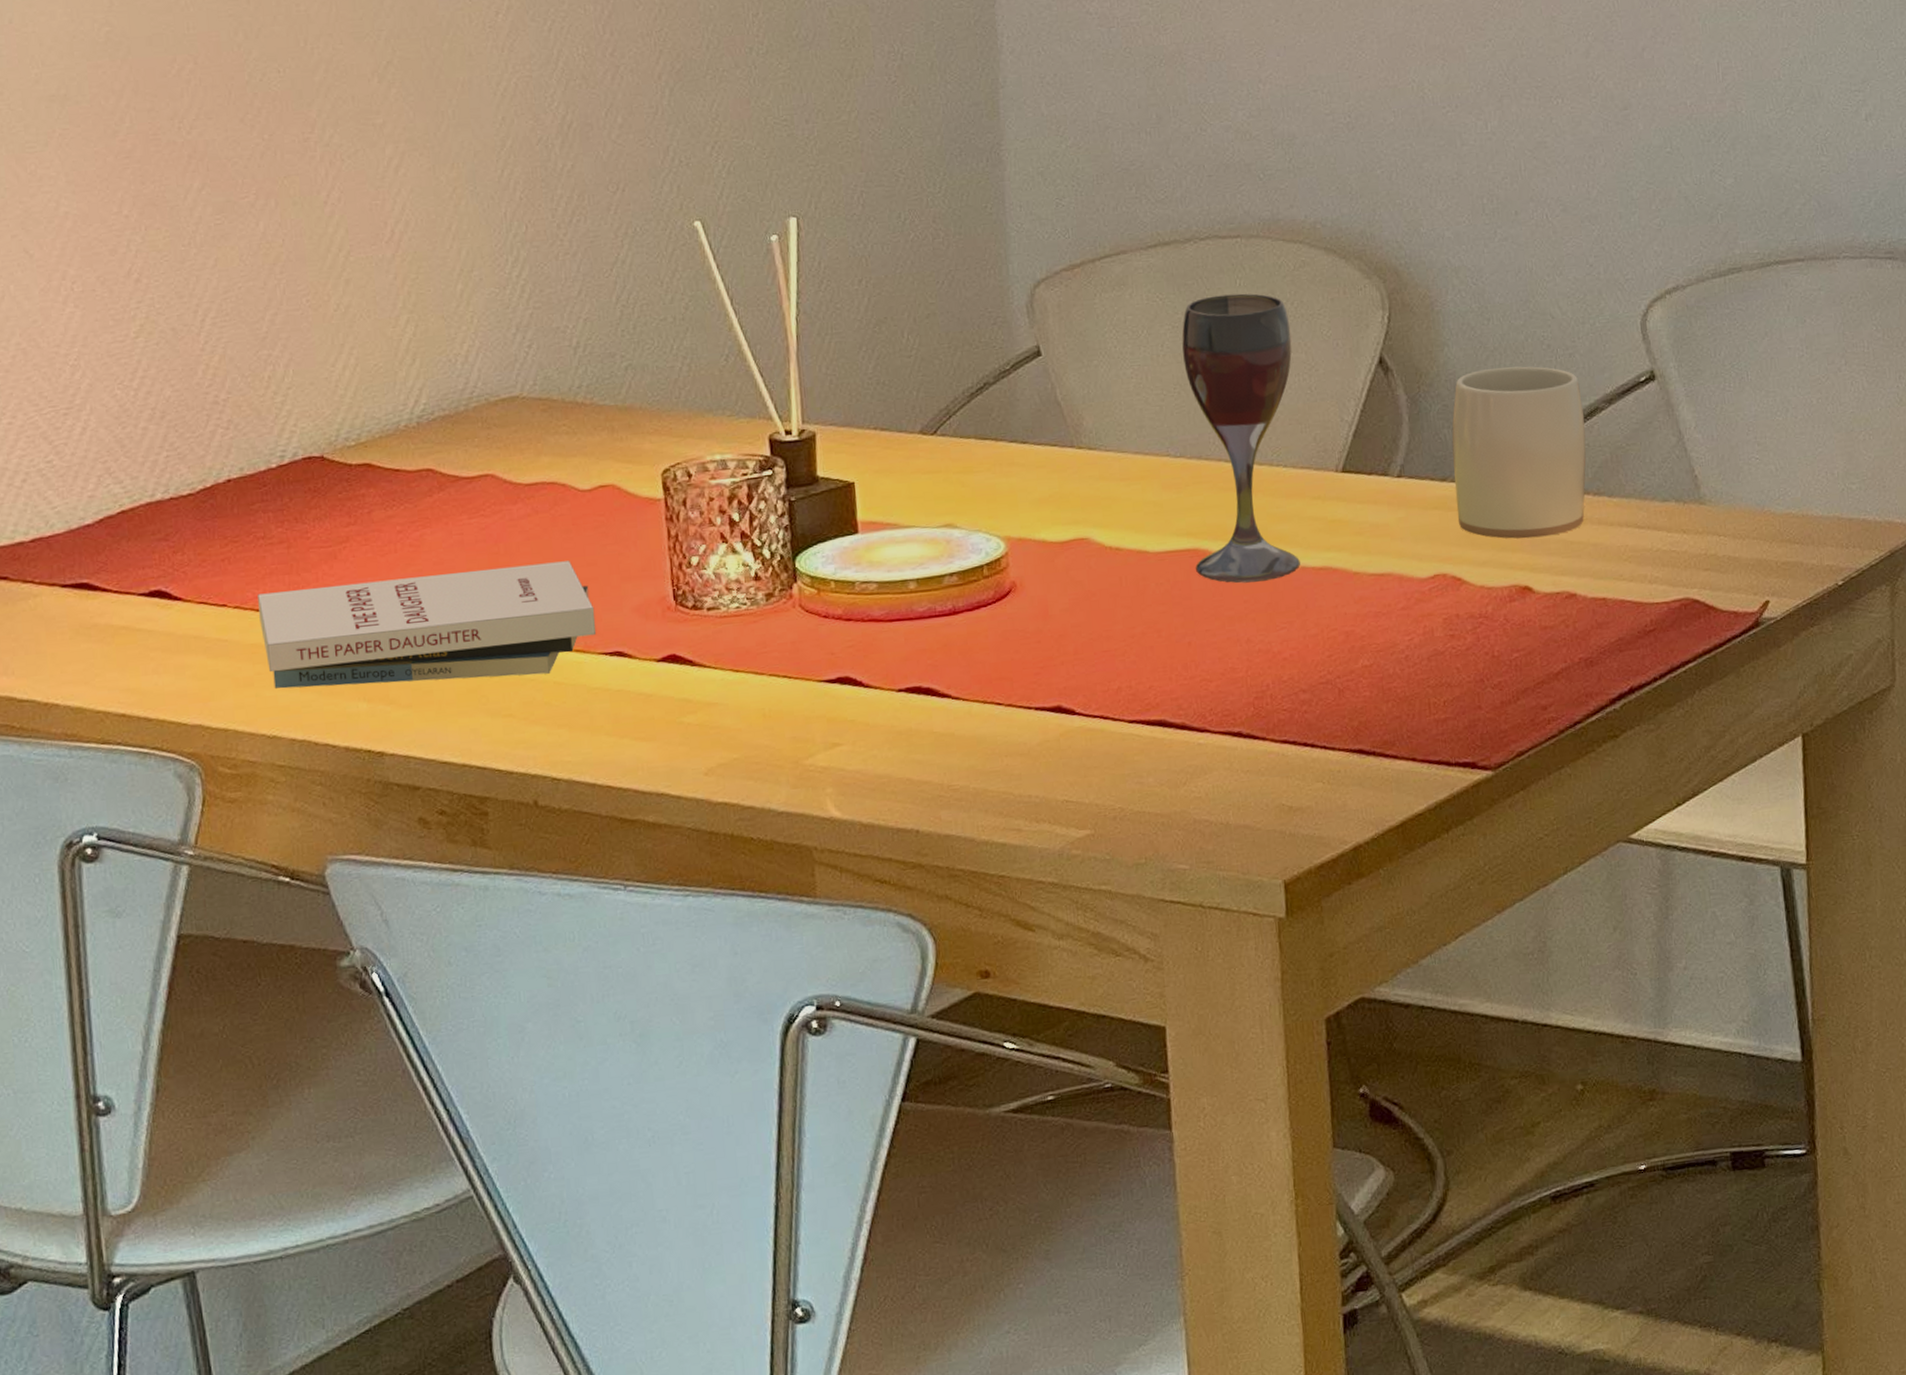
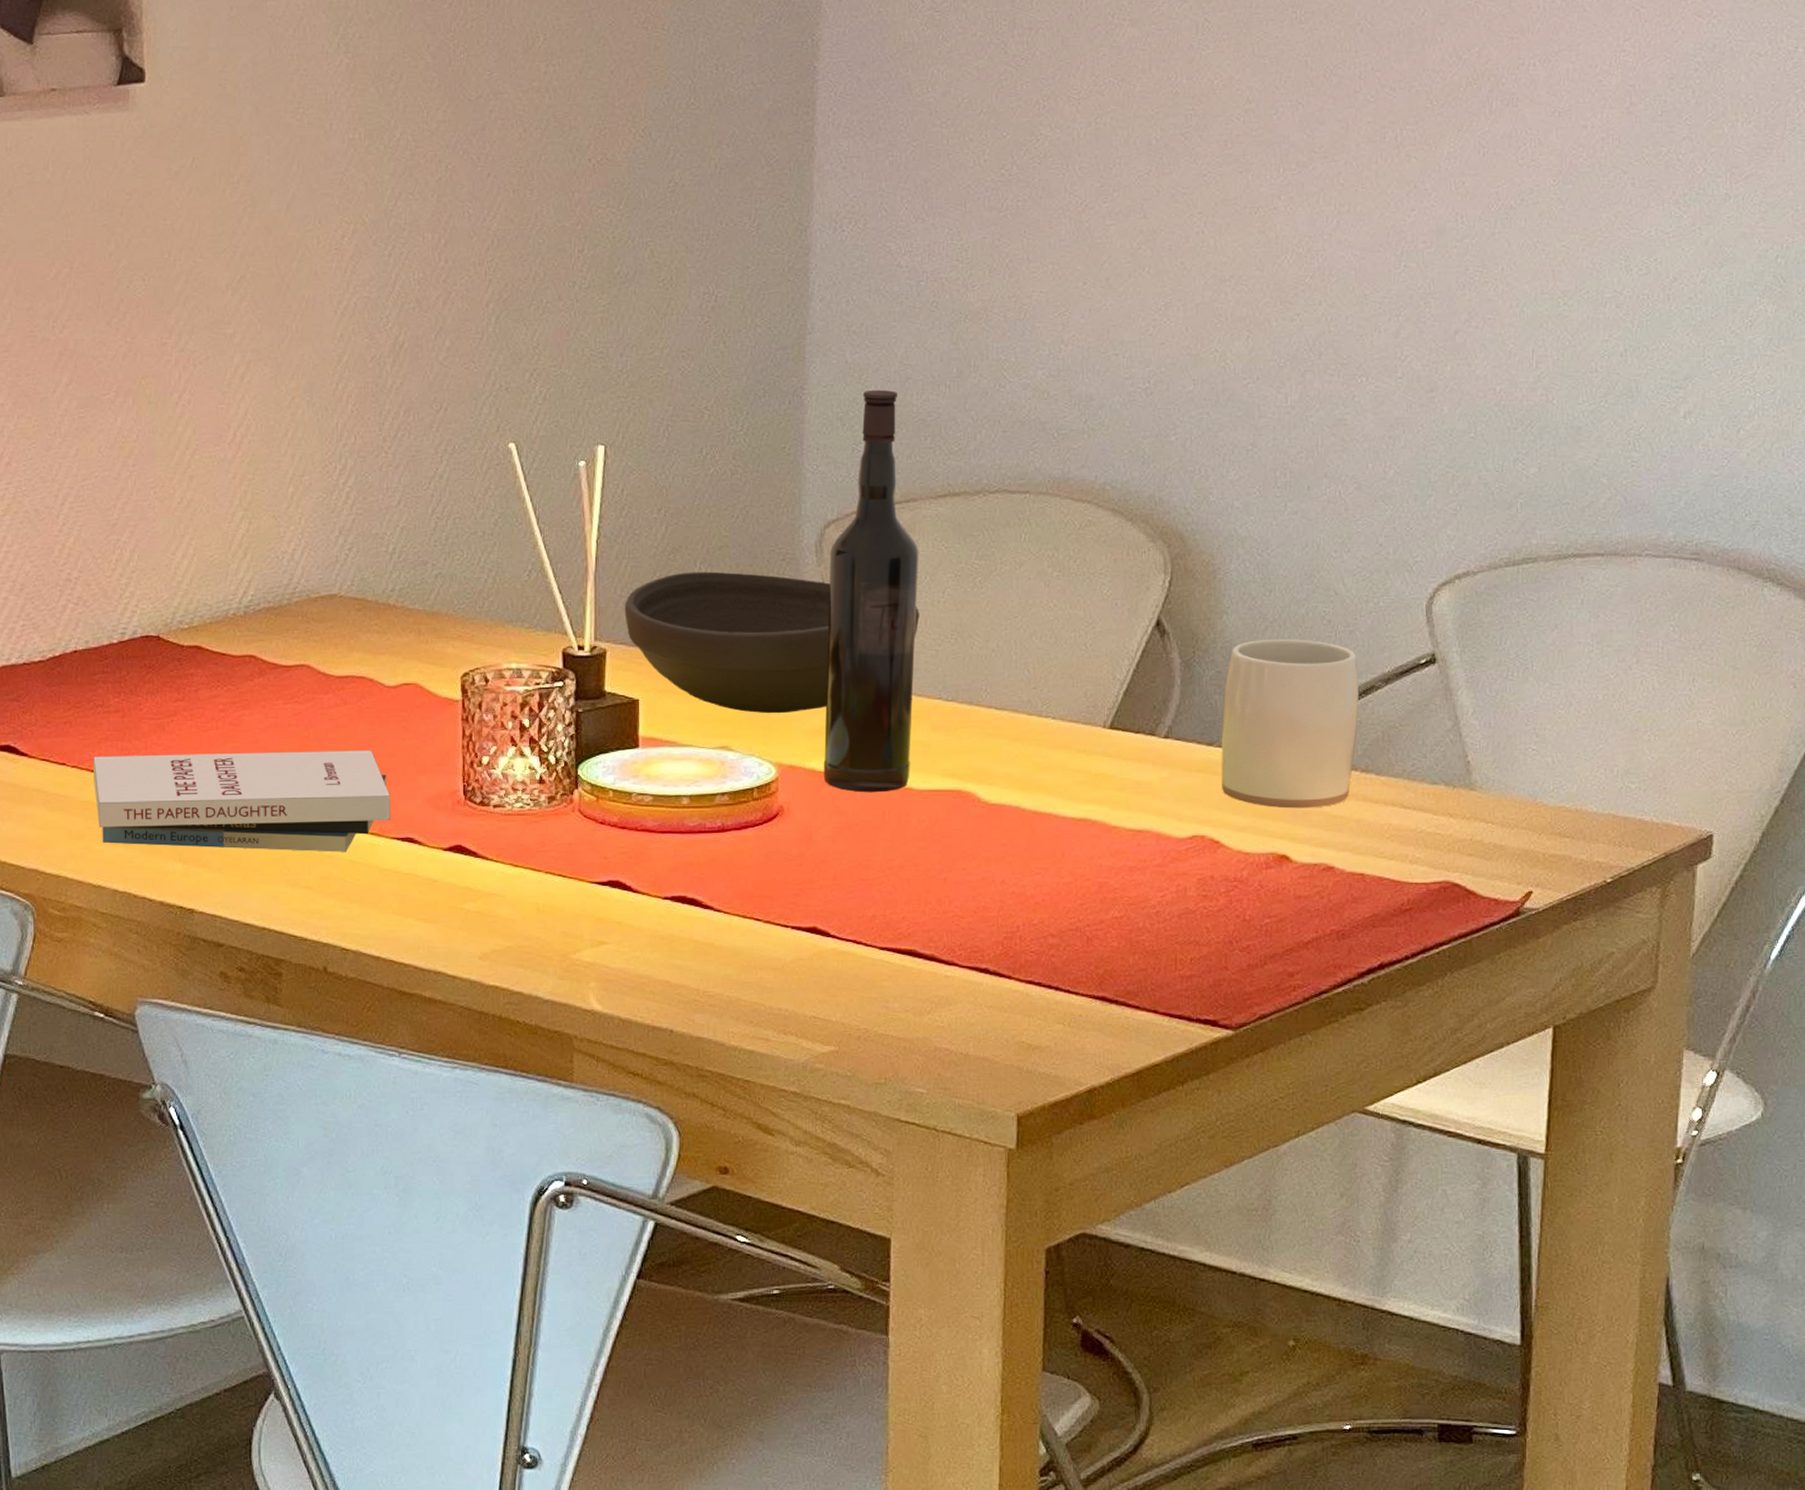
bowl: none [831,341,1140,487] -> present [624,571,920,714]
wine bottle: none [1042,140,1144,561] -> present [823,389,919,793]
cup: present [1181,293,1300,584] -> none [957,548,1071,827]

